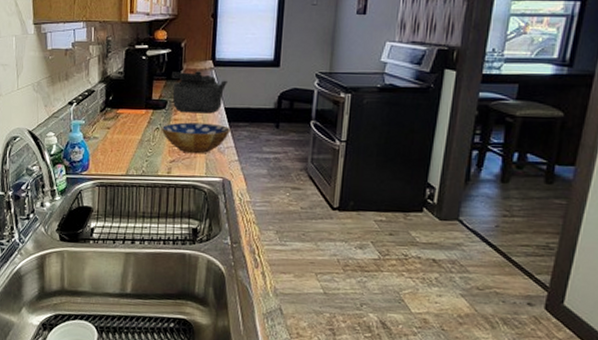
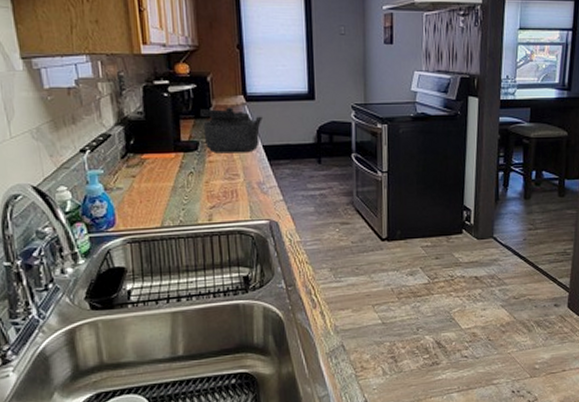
bowl: present [161,122,231,154] -> none [195,163,272,197]

